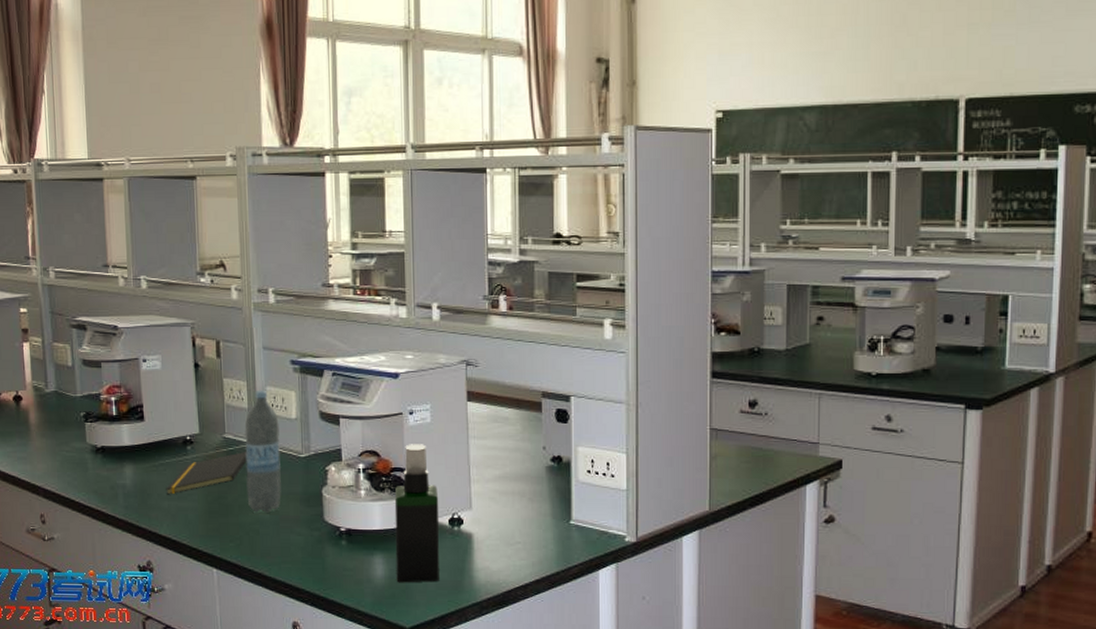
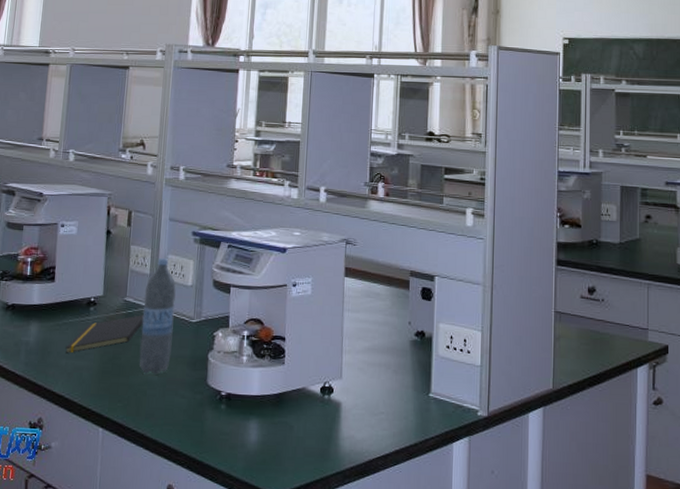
spray bottle: present [394,444,440,583] -> none [268,314,313,449]

